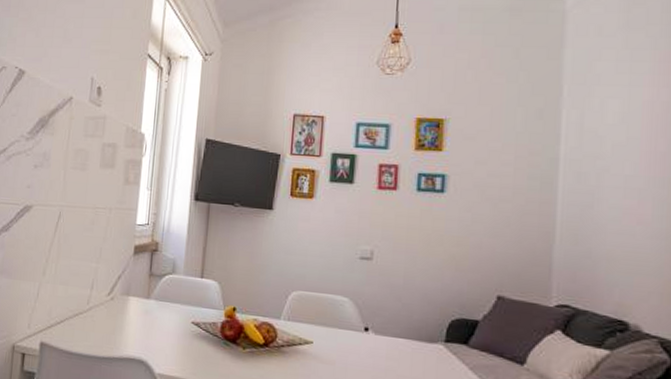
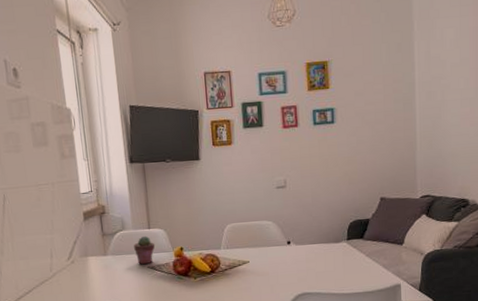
potted succulent: none [181,285,205,319] -> present [134,235,156,265]

